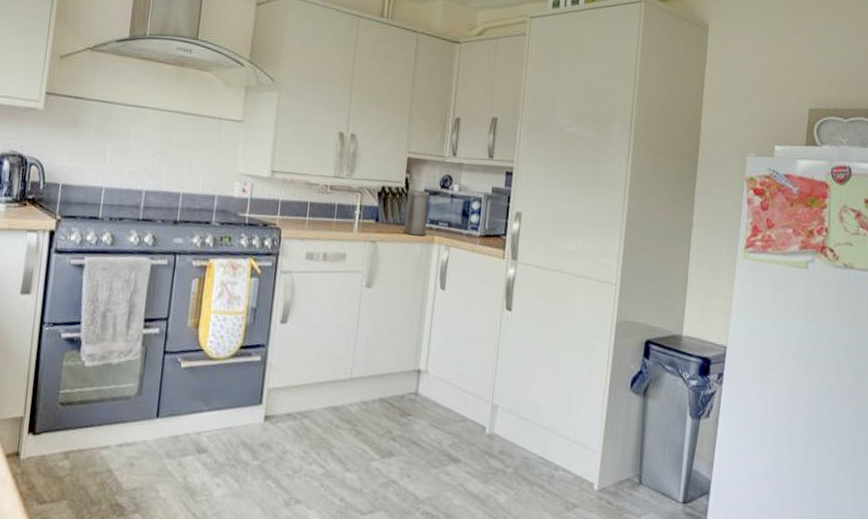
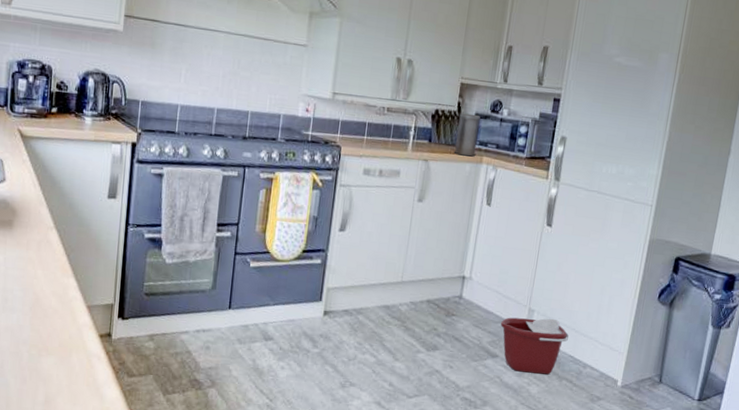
bucket: none [462,414,537,480] -> present [501,317,569,375]

